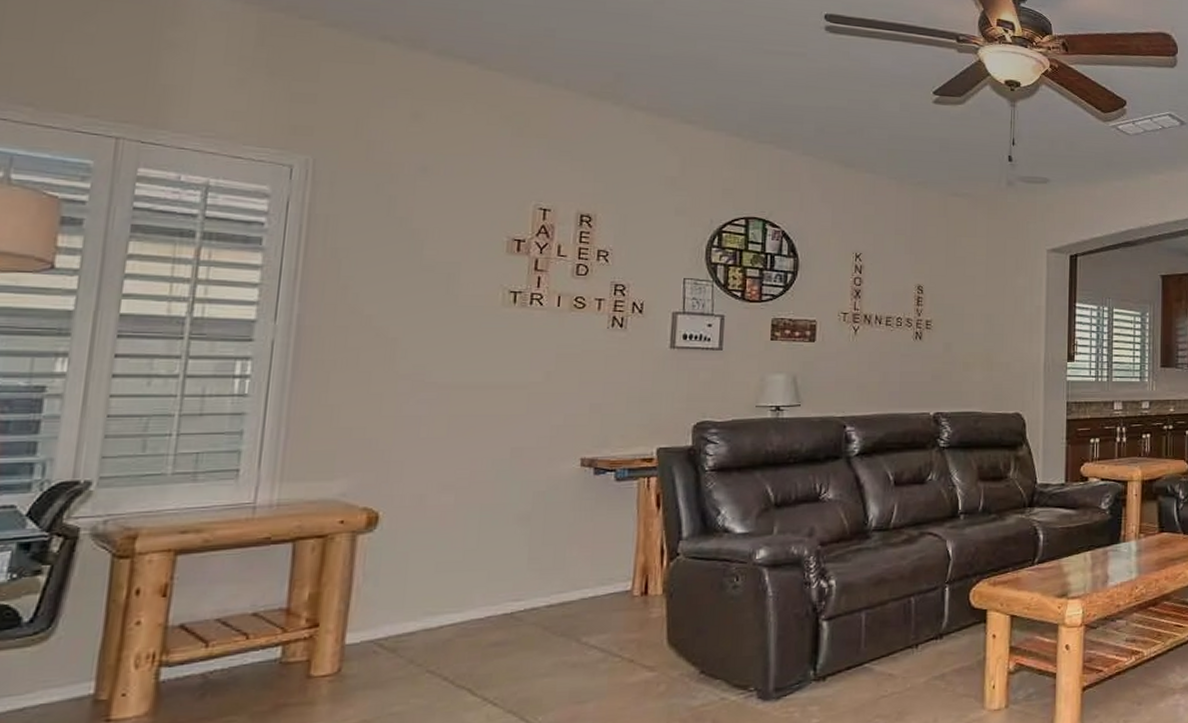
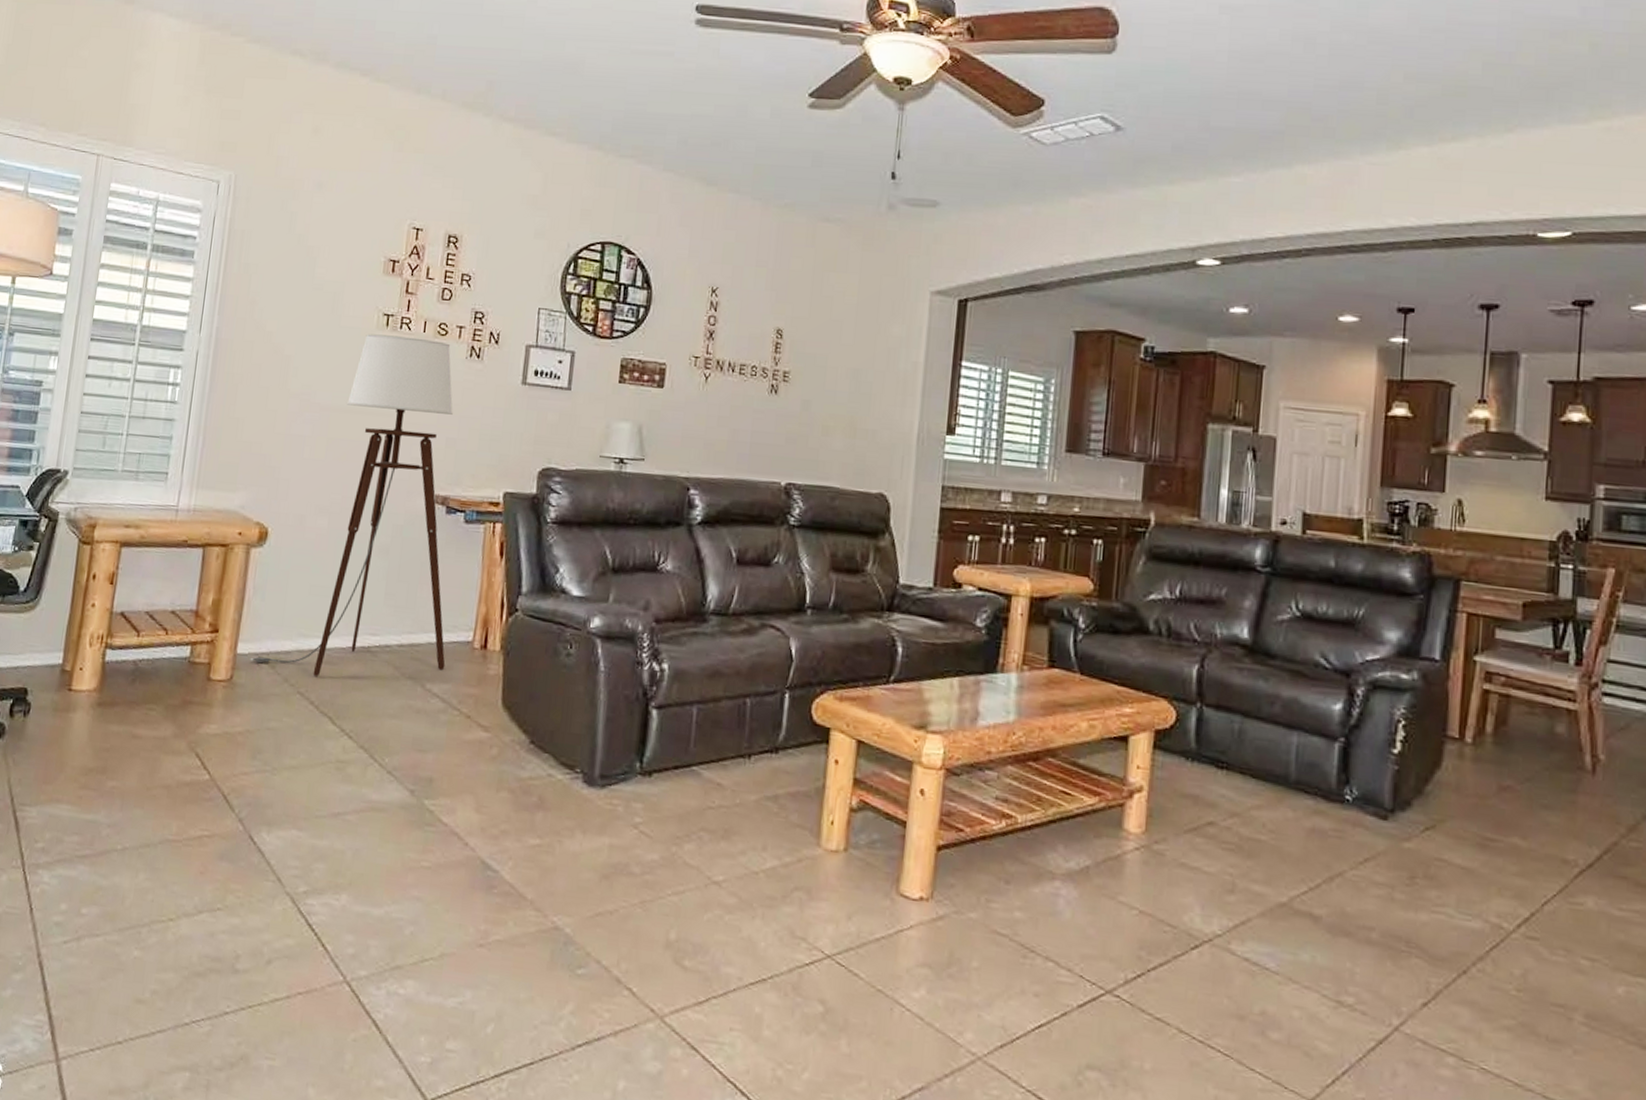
floor lamp: none [363,311,603,652] -> present [250,334,453,676]

